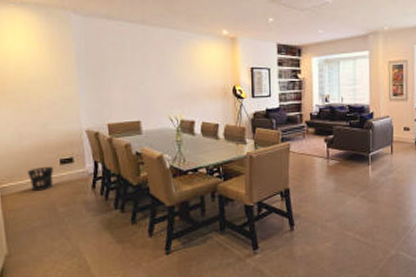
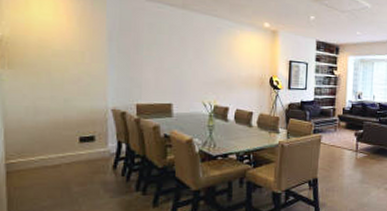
wastebasket: present [27,166,54,191] -> none [40,143,72,169]

